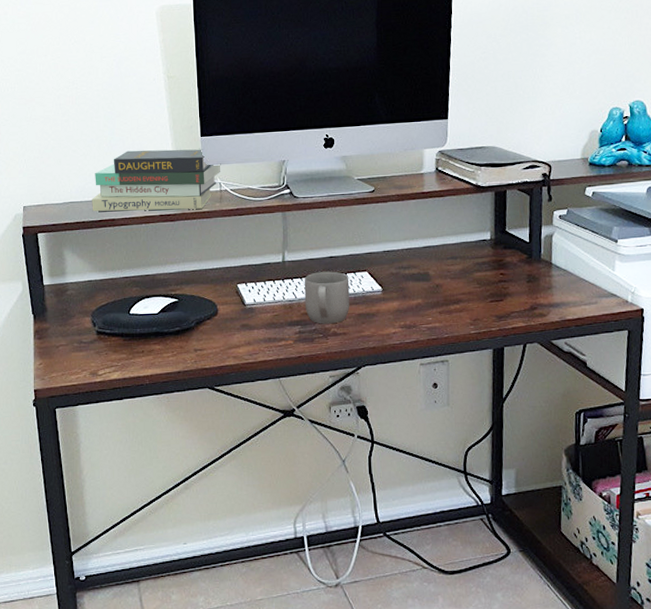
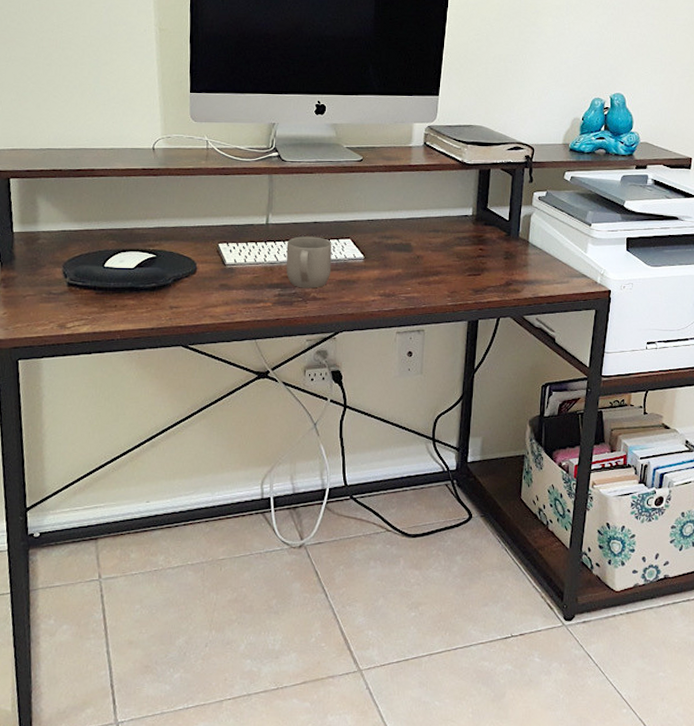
books: present [92,149,220,212] -> none [70,100,208,165]

